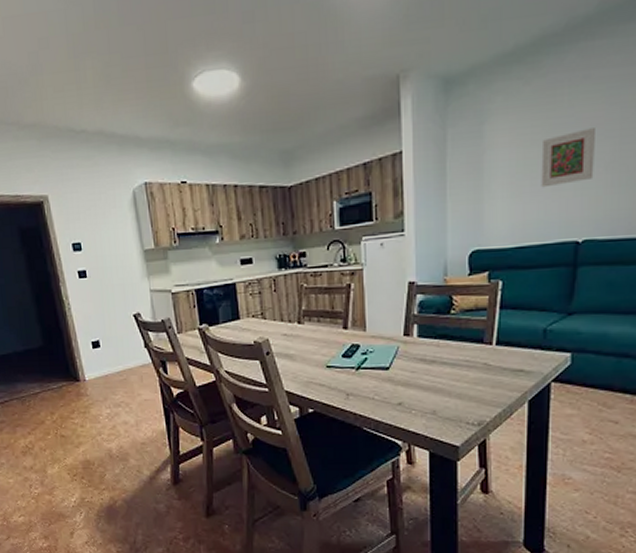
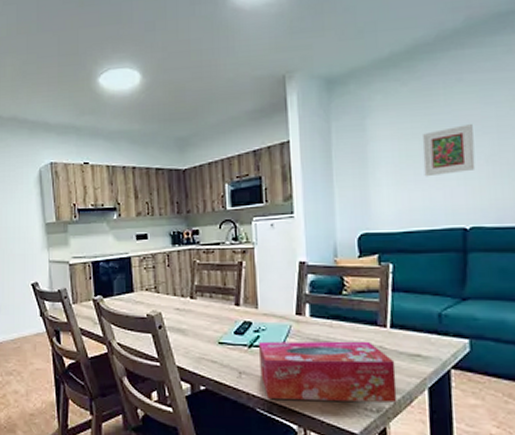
tissue box: none [365,359,498,417] -> present [258,341,398,403]

